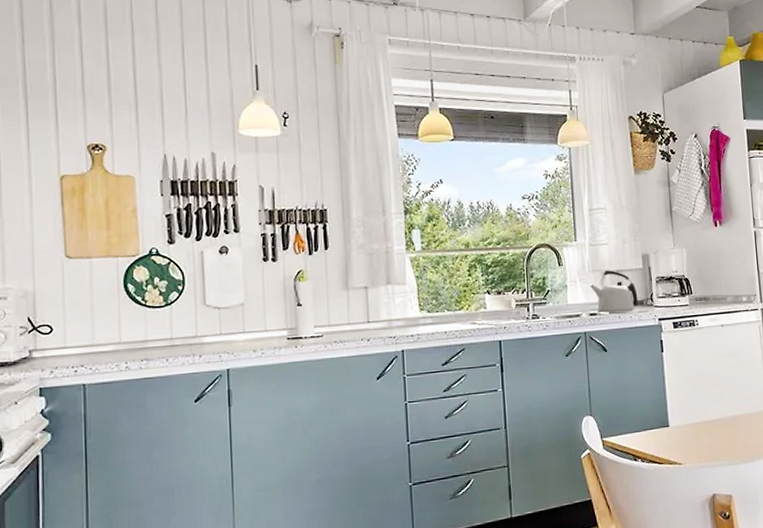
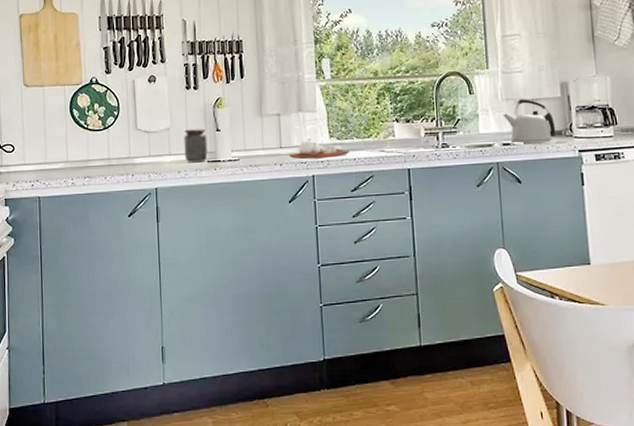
jar: none [260,303,288,341] -> present [184,128,208,163]
tea set: none [377,311,441,334] -> present [289,138,350,159]

